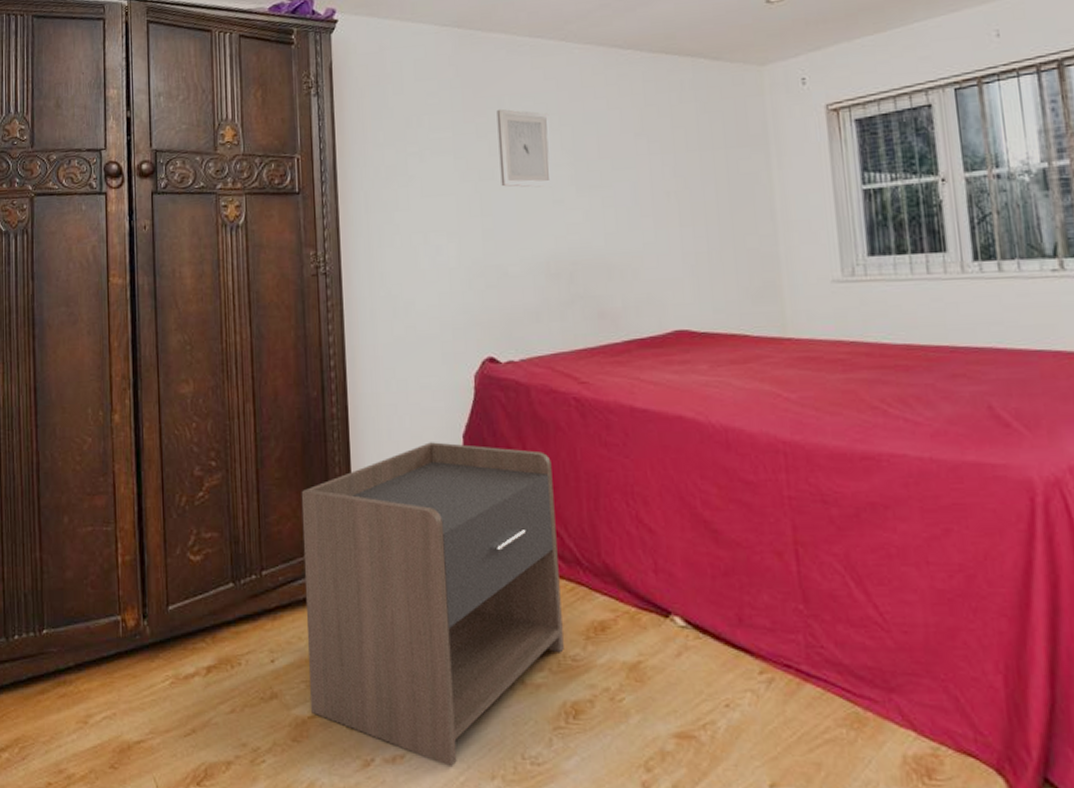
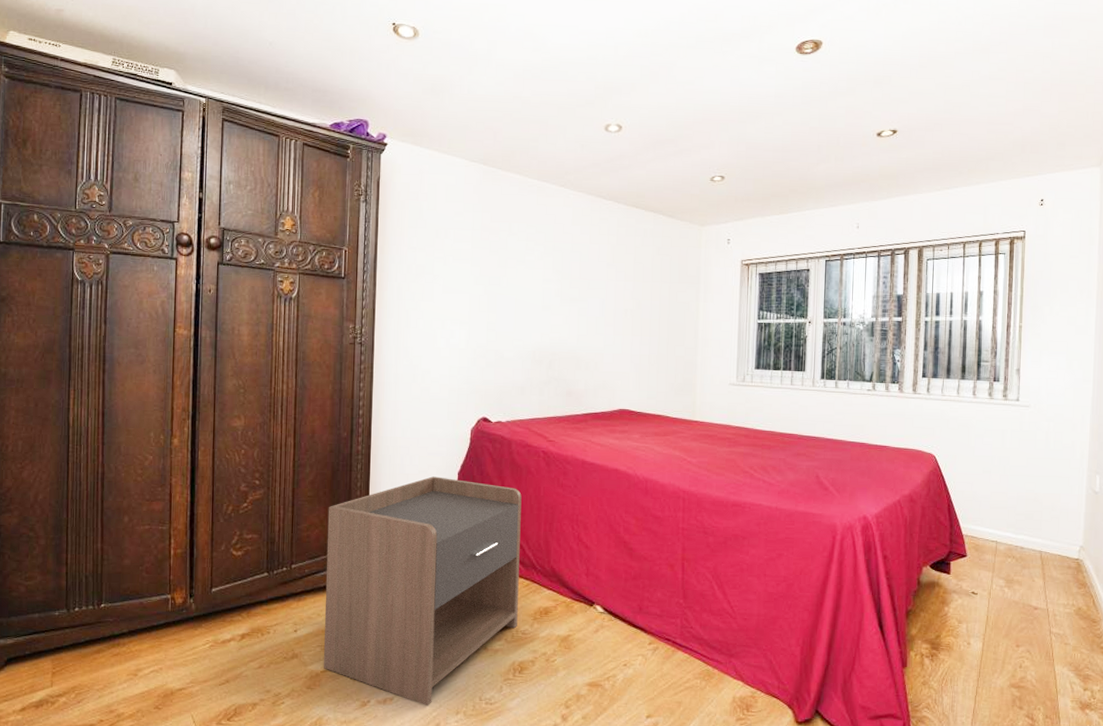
wall art: present [496,108,554,187] -> none [505,232,546,296]

